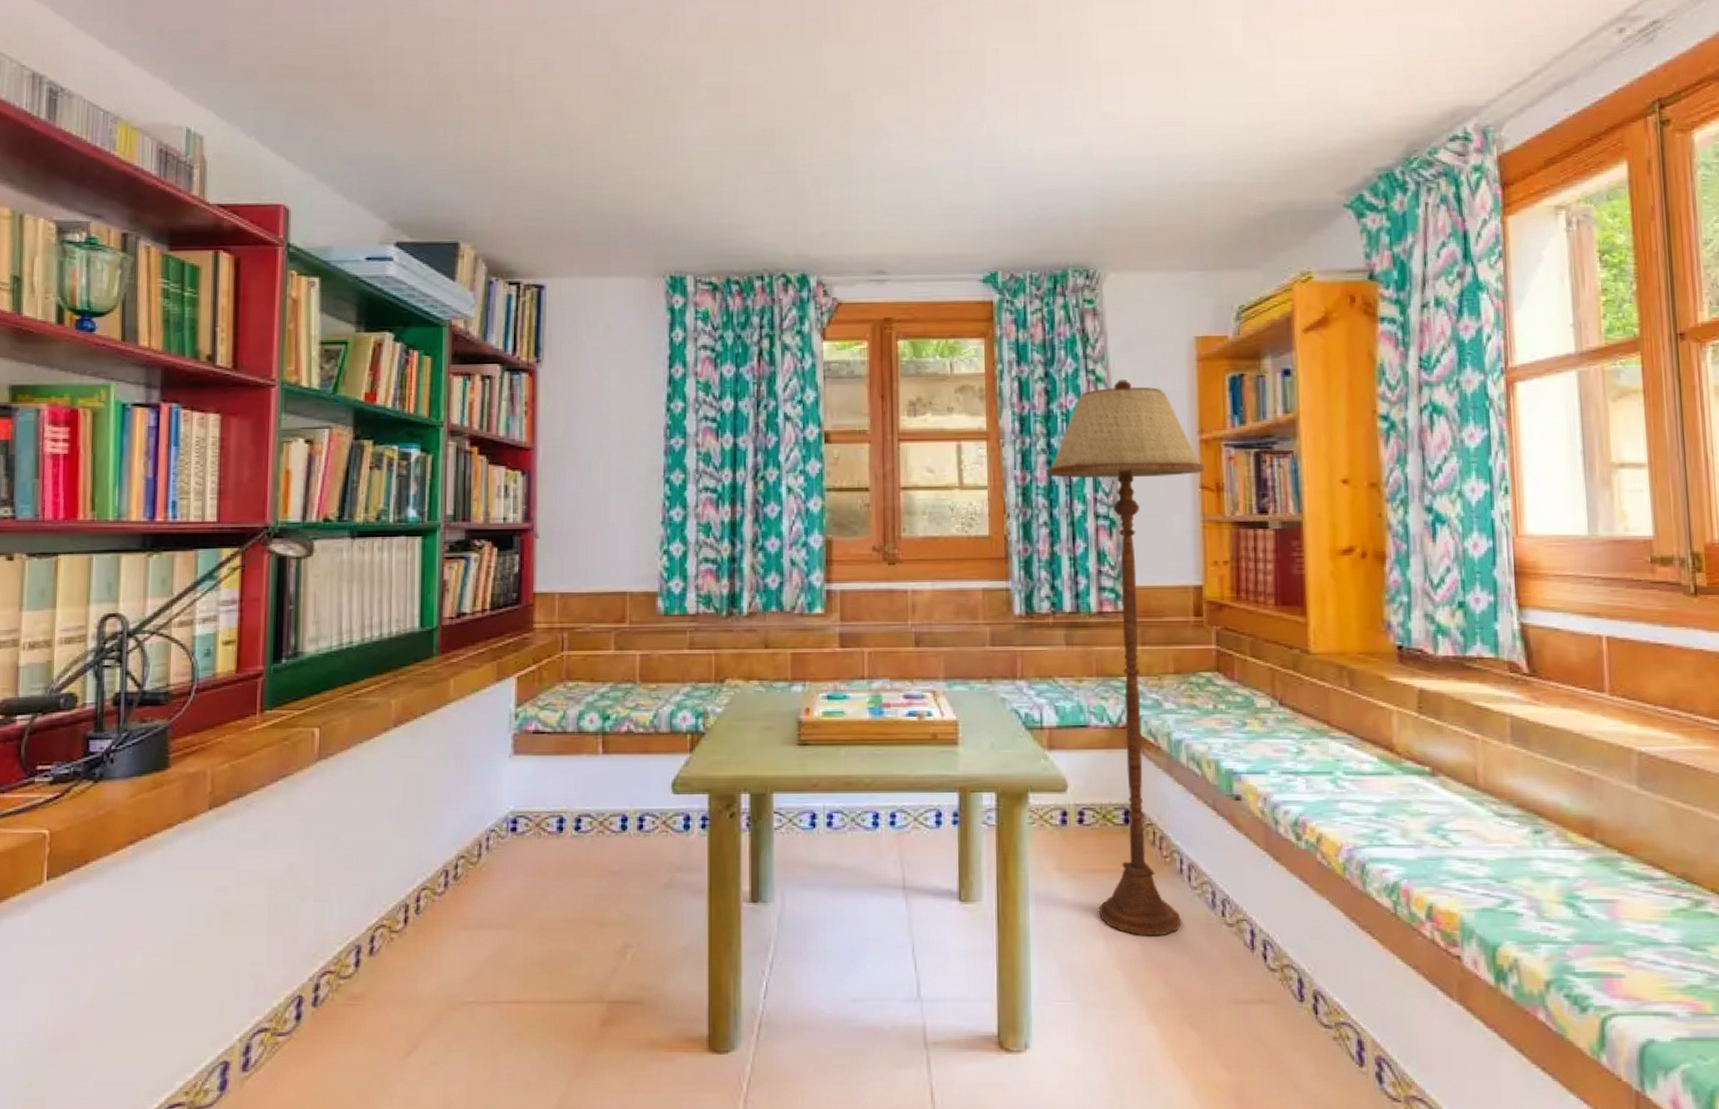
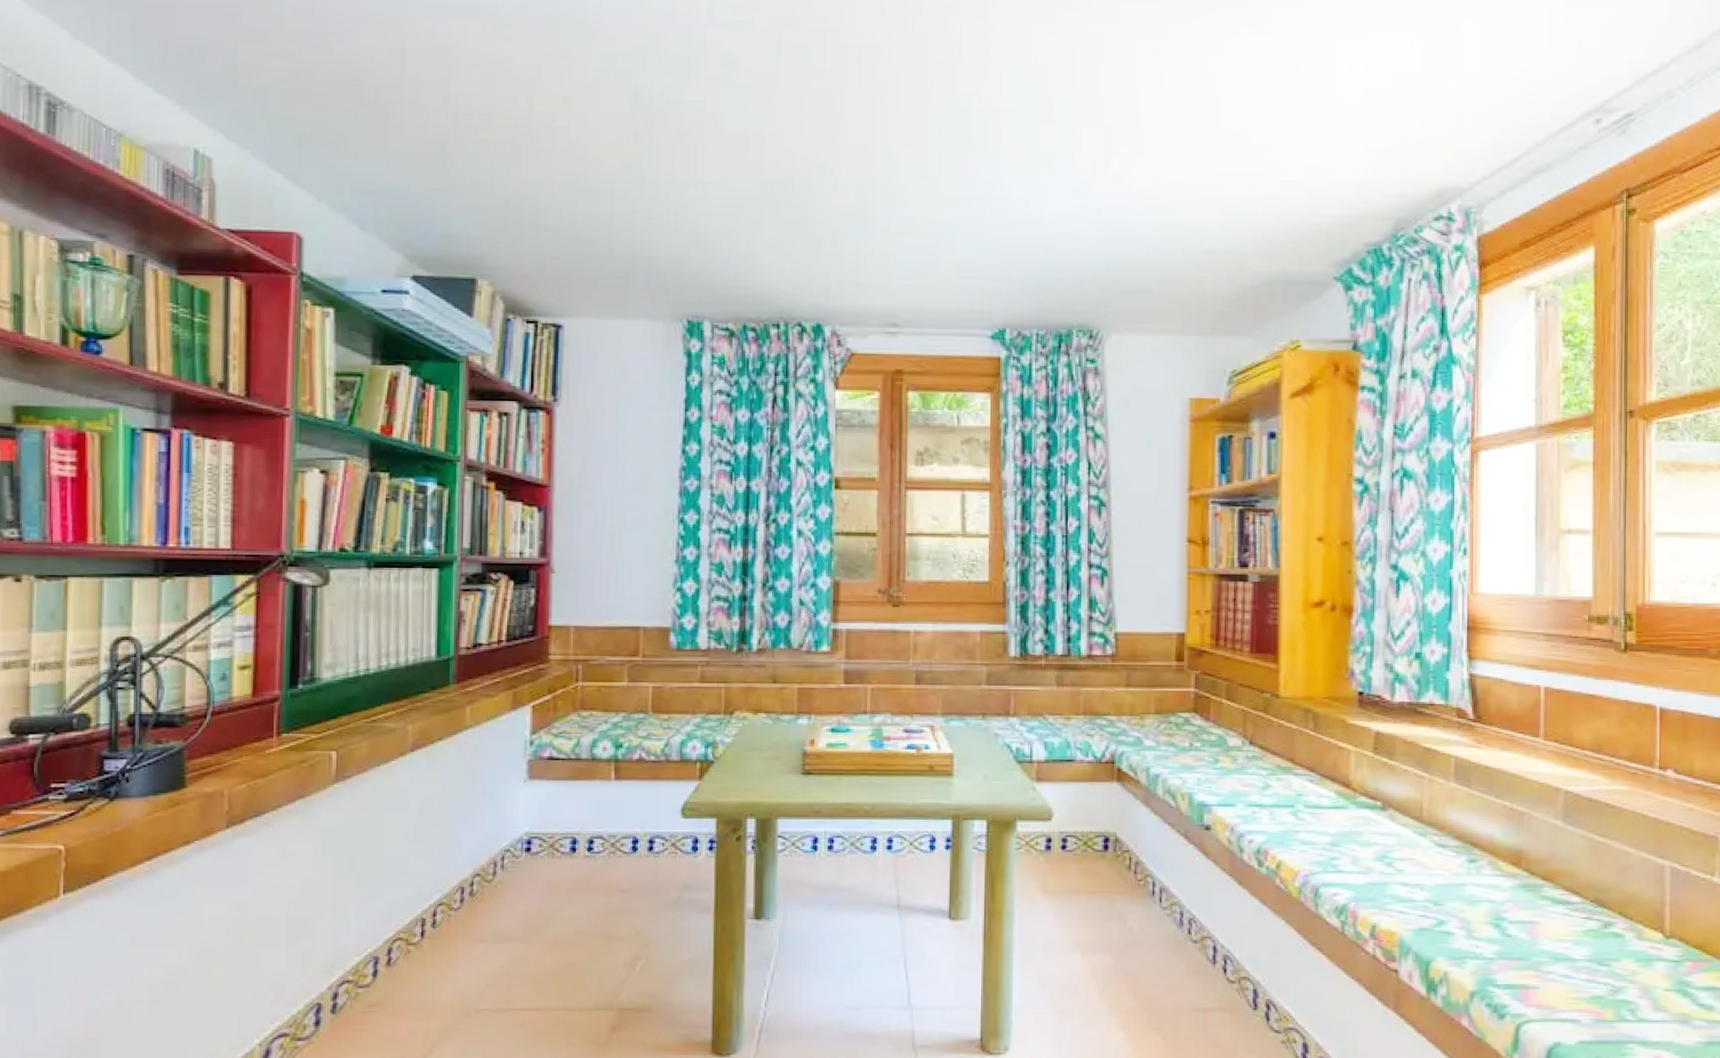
floor lamp: present [1047,380,1205,936] -> none [1045,437,1193,951]

